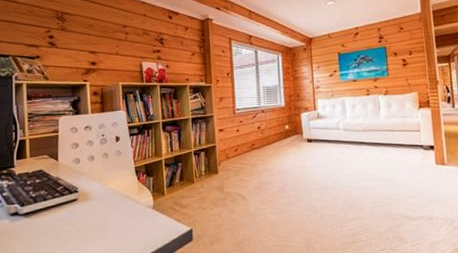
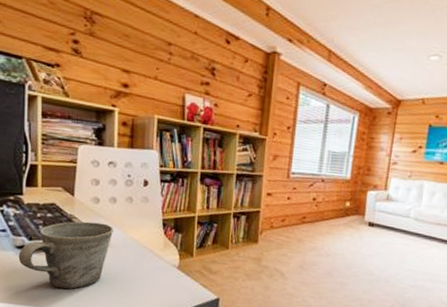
mug: none [13,180,94,246] -> present [18,221,113,289]

